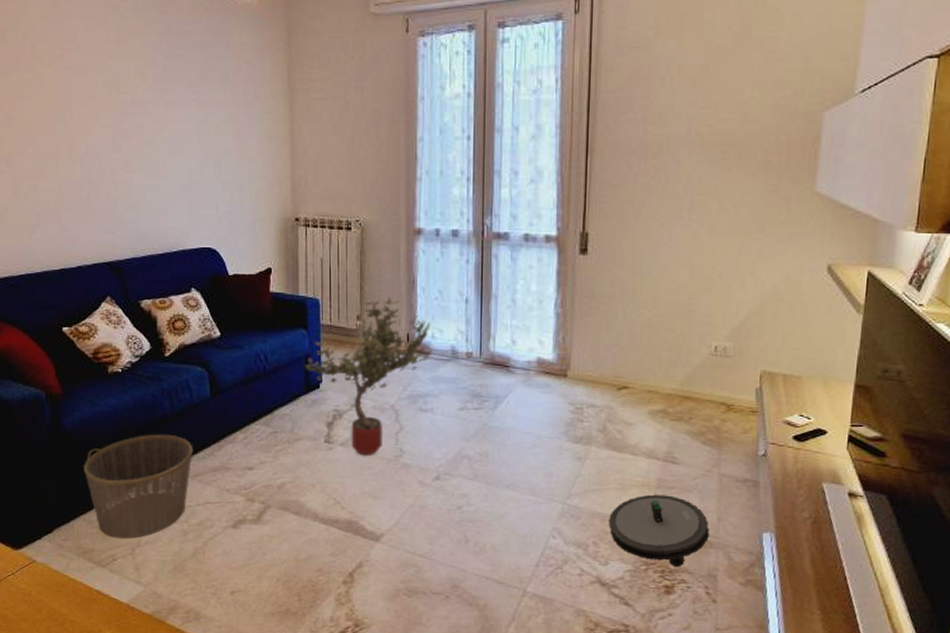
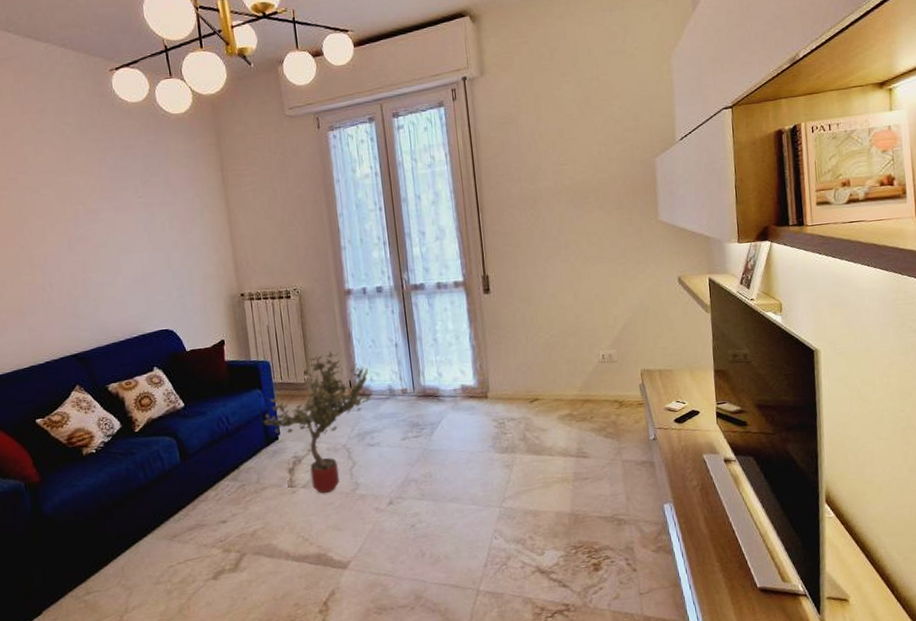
basket: present [84,434,194,539] -> none [67,503,170,609]
robot vacuum: present [609,494,709,568] -> none [539,485,622,547]

